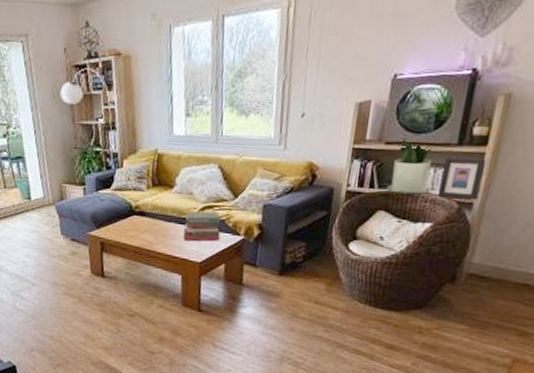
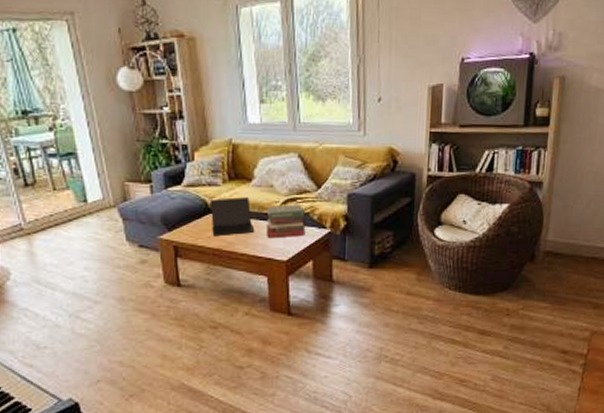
laptop: none [134,202,173,236] -> present [209,197,255,237]
planter: present [387,137,433,196] -> none [465,120,504,178]
picture frame: present [439,158,486,200] -> none [512,138,549,179]

